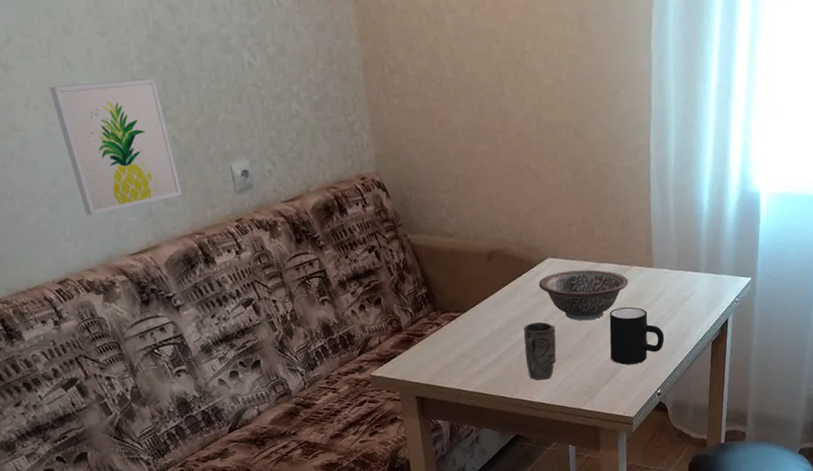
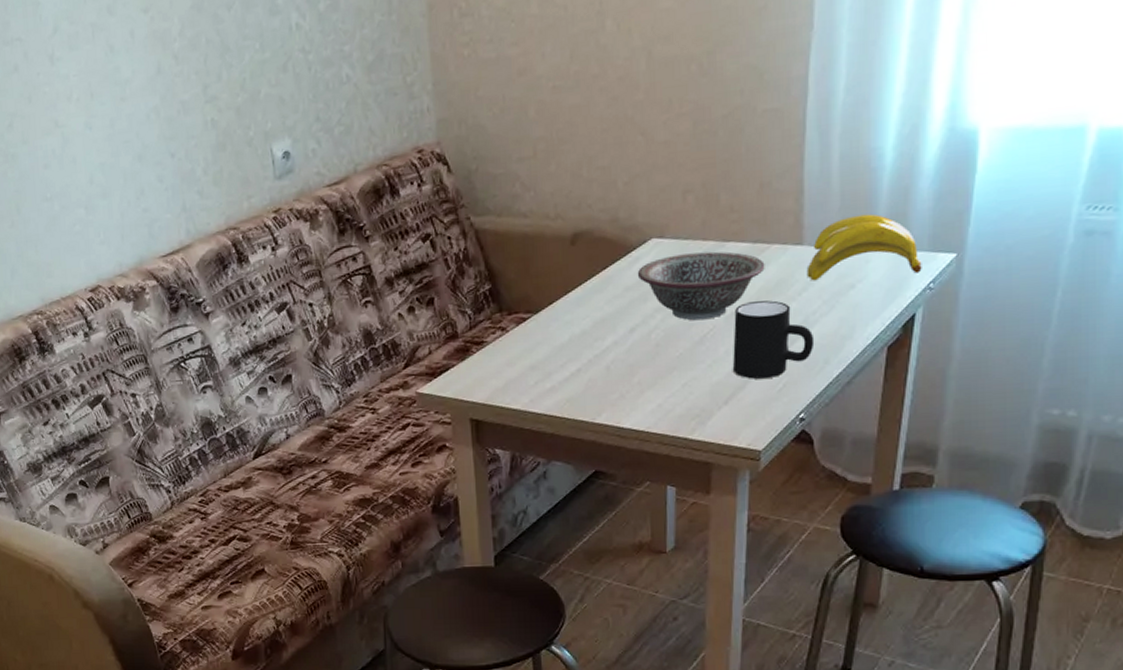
wall art: present [48,79,183,216] -> none [91,55,219,215]
mug: present [524,322,556,380] -> none [613,323,658,400]
banana: none [656,247,731,294] -> present [806,214,922,281]

